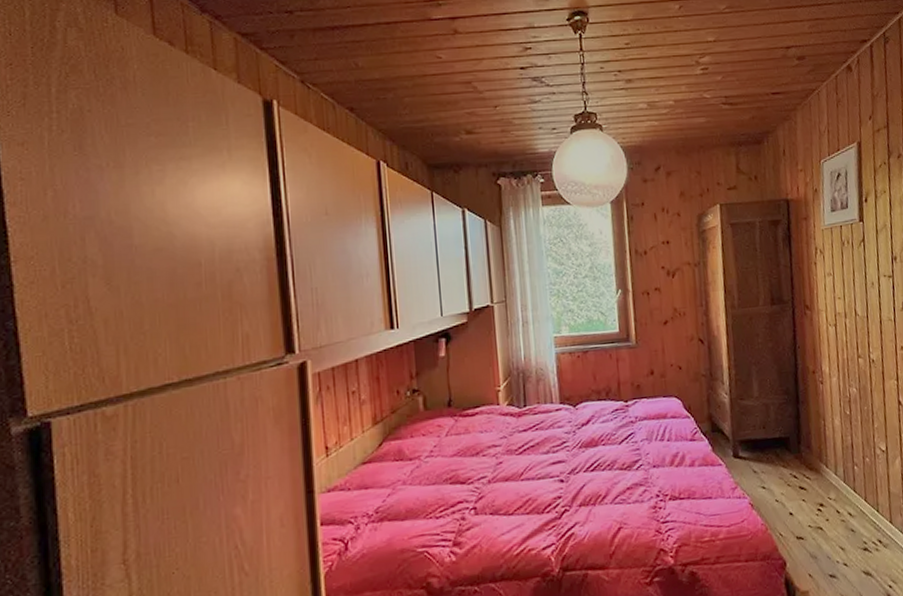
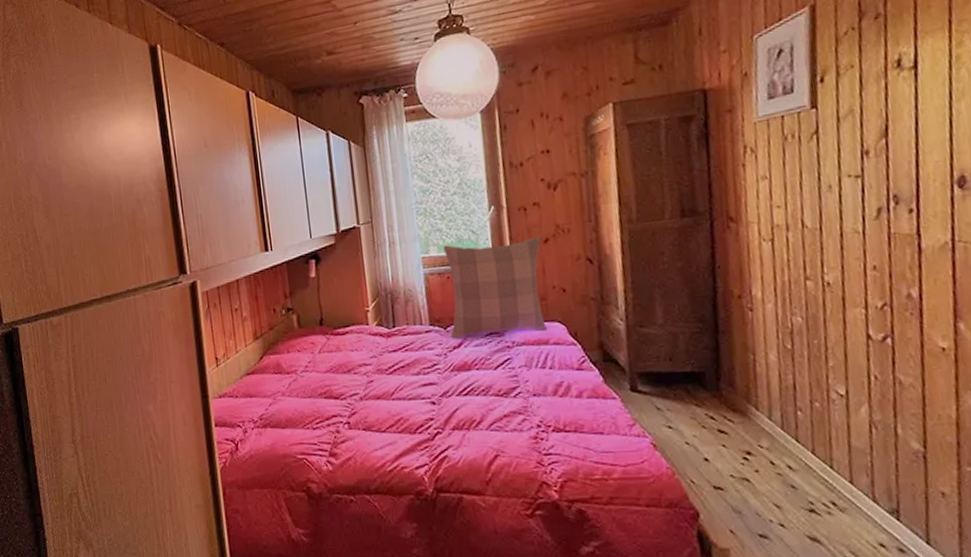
pillow: none [574,318,665,415] -> present [443,236,547,338]

